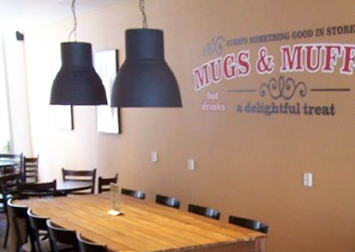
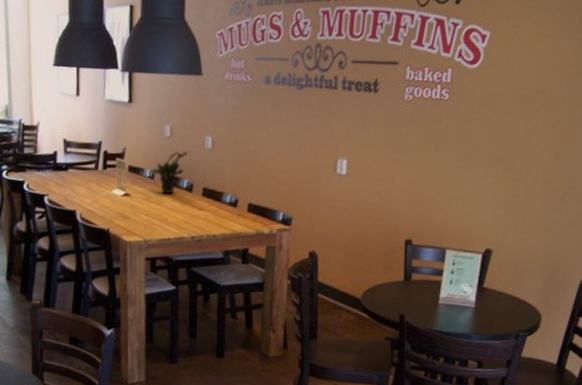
potted plant: none [139,174,173,212] -> present [148,151,188,194]

